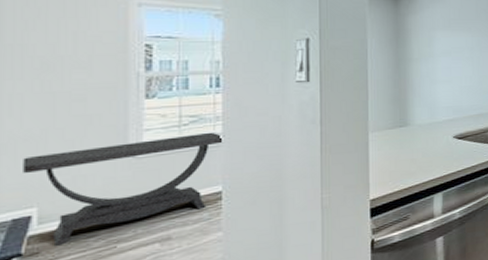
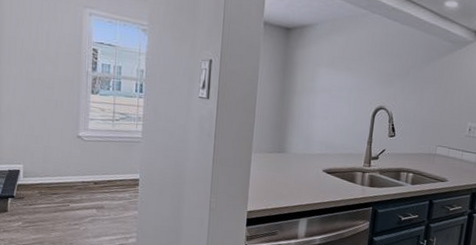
console table: present [23,132,225,247] -> none [15,125,144,196]

